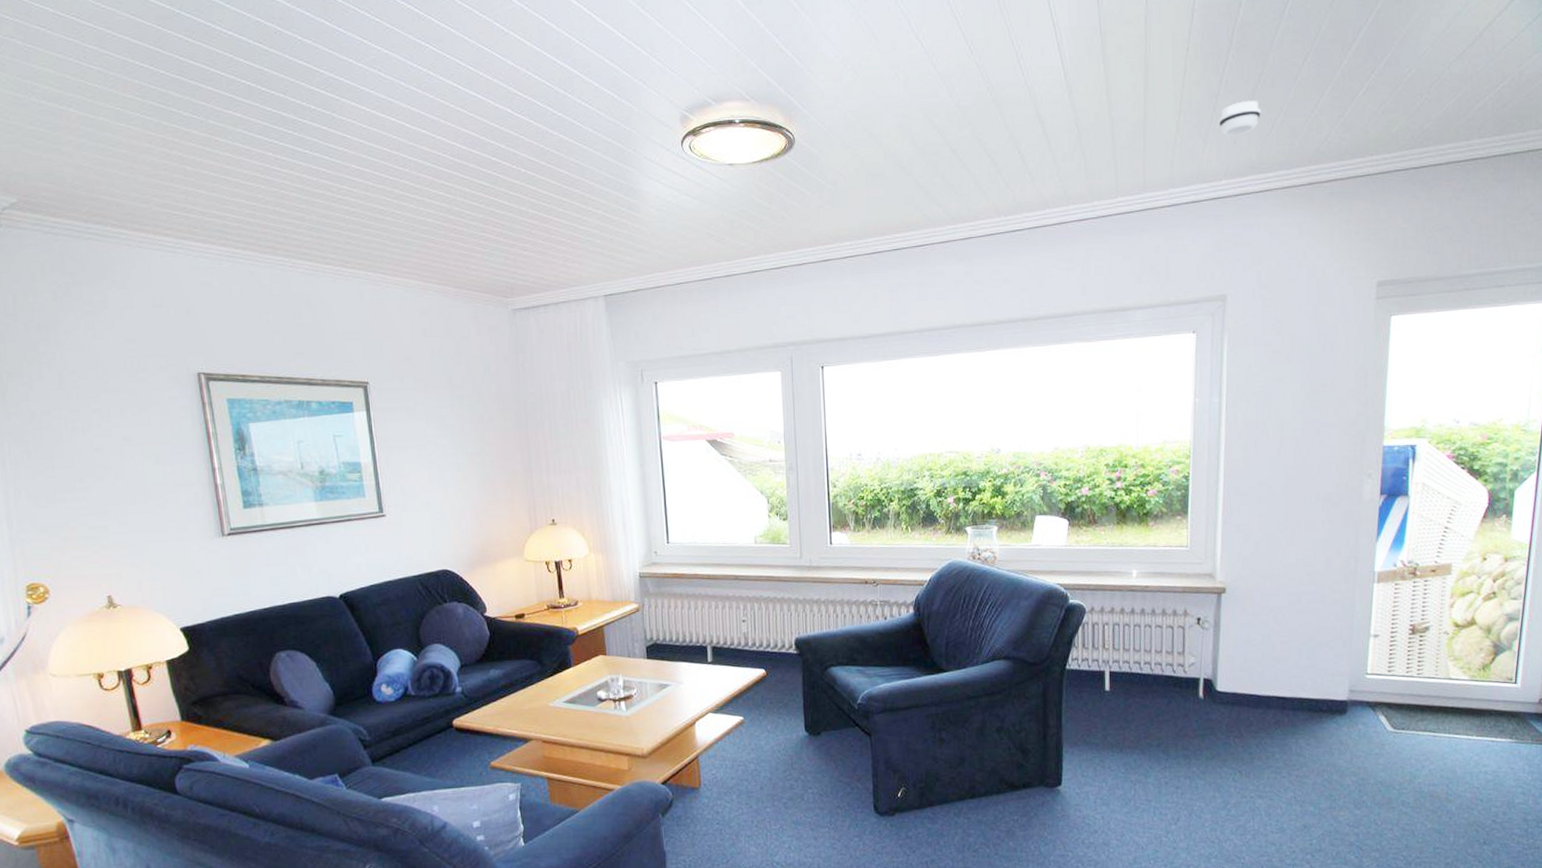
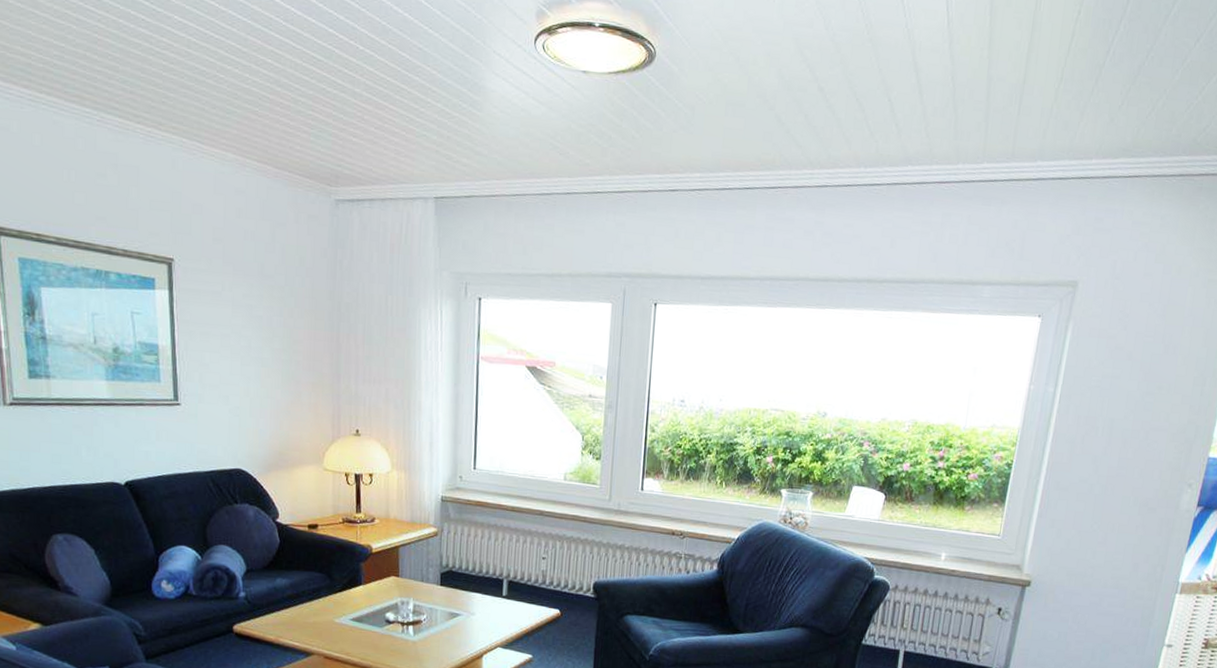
smoke detector: present [1218,101,1261,136] -> none [1098,77,1144,114]

